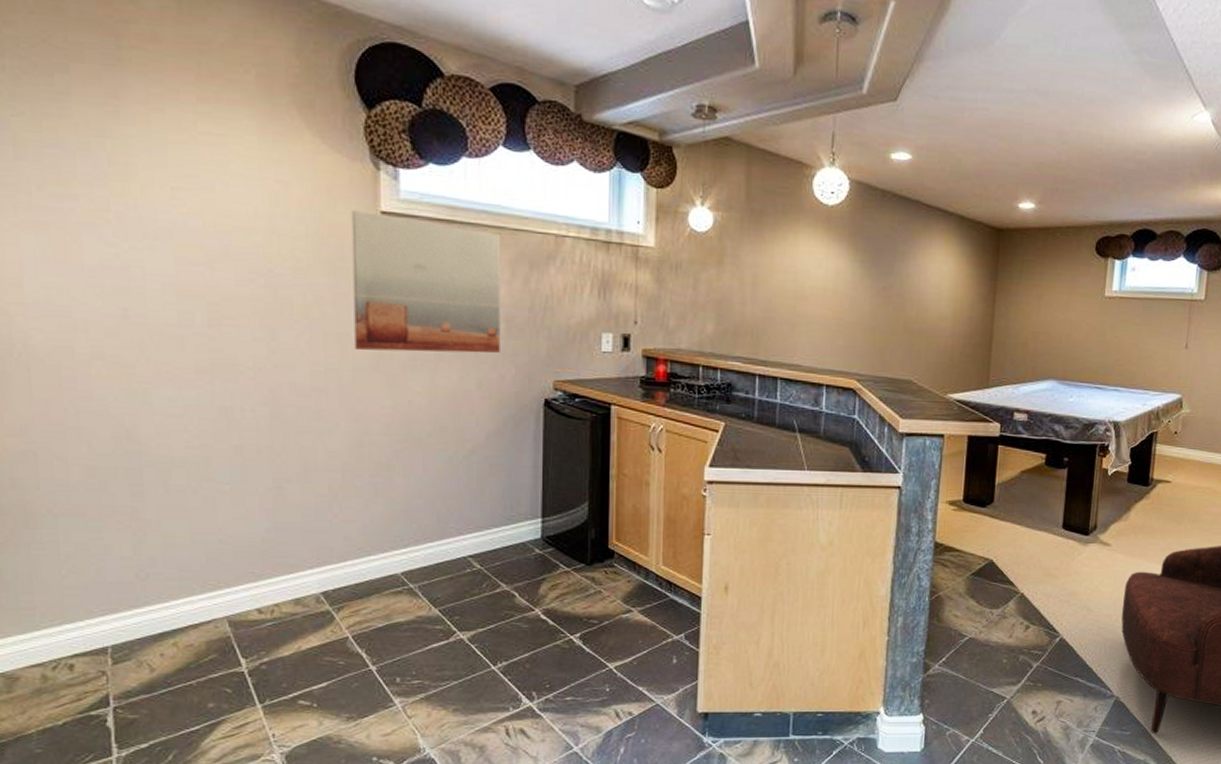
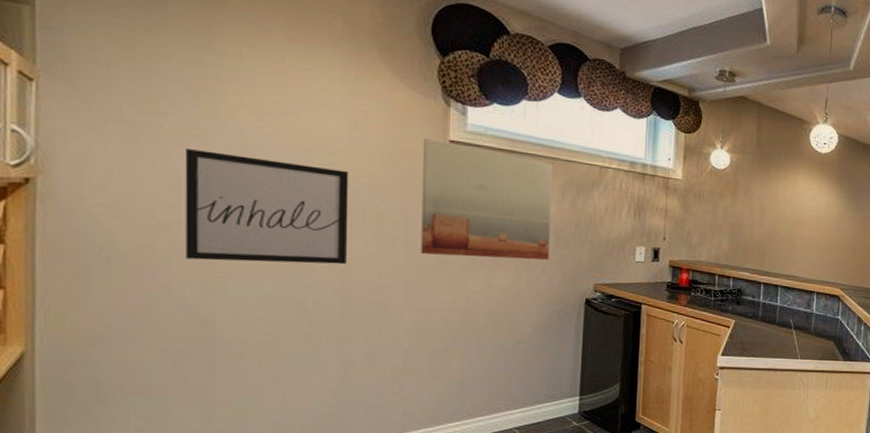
wall art: none [97,236,275,365] -> present [184,149,349,265]

